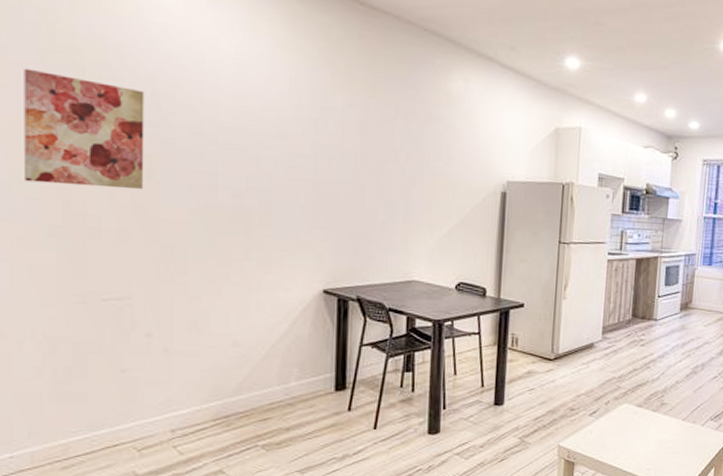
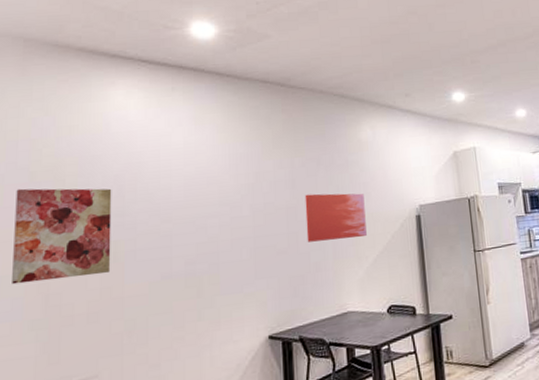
wall art: none [375,144,446,205] -> present [304,193,367,242]

